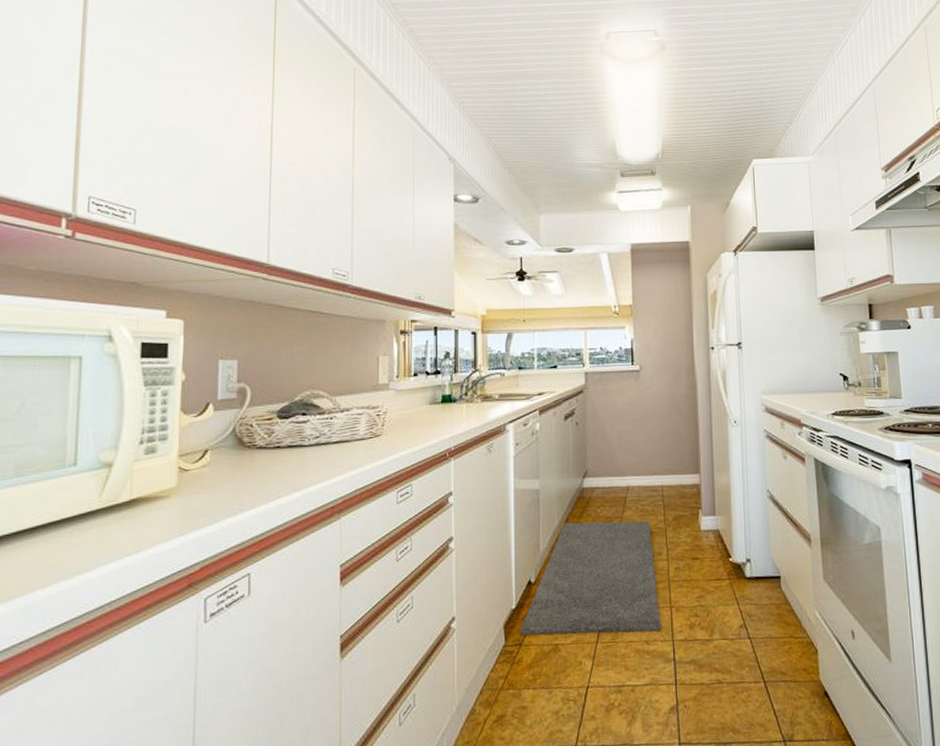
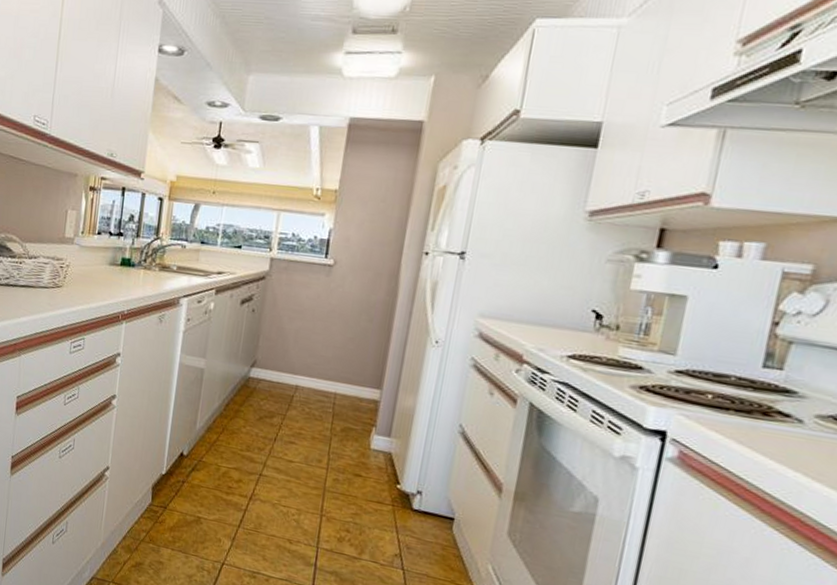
rug: present [521,520,661,636] -> none [167,408,315,535]

